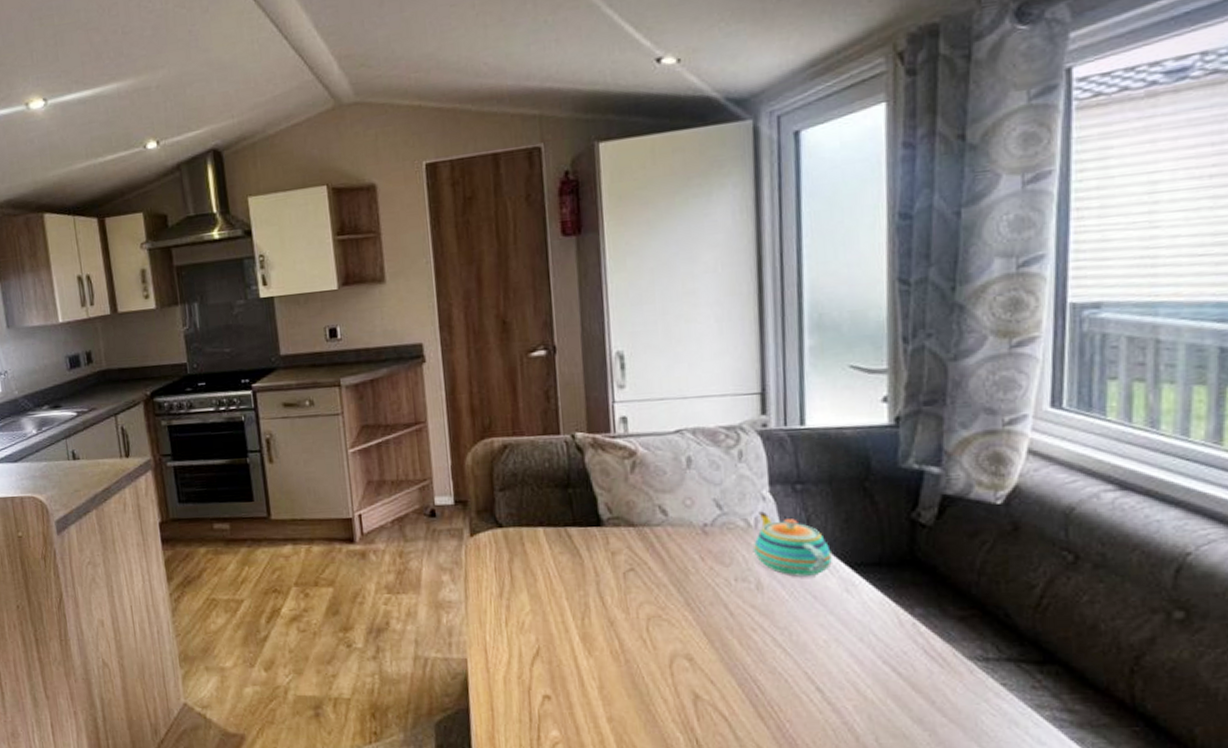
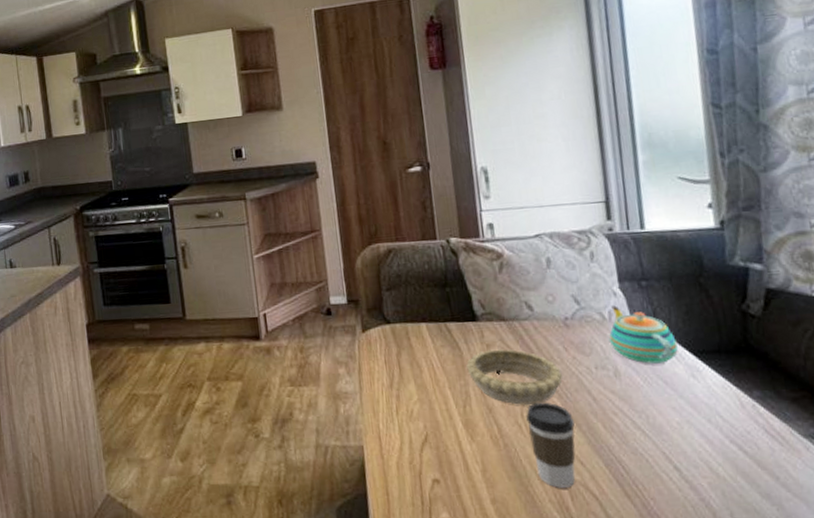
decorative bowl: none [587,557,697,620] -> present [466,349,563,406]
coffee cup: none [652,616,707,707] -> present [526,402,576,488]

